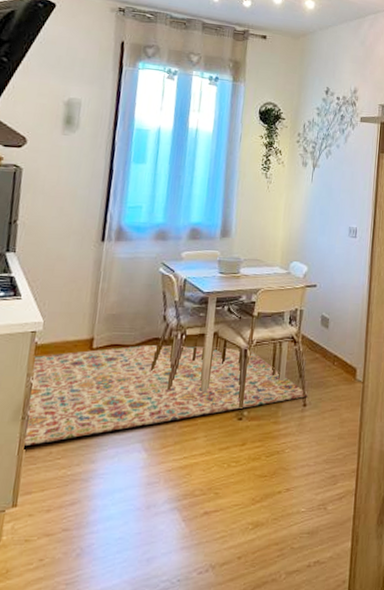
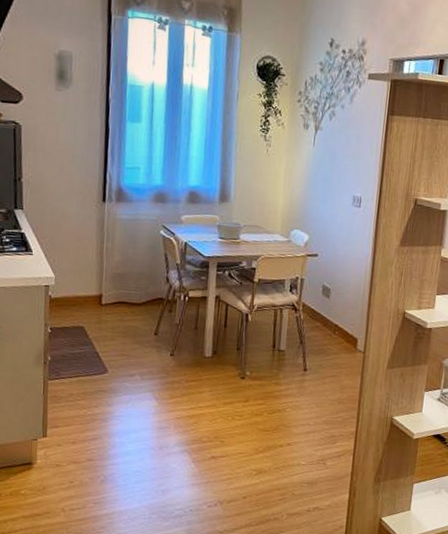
rug: present [21,345,308,447] -> none [46,304,308,388]

